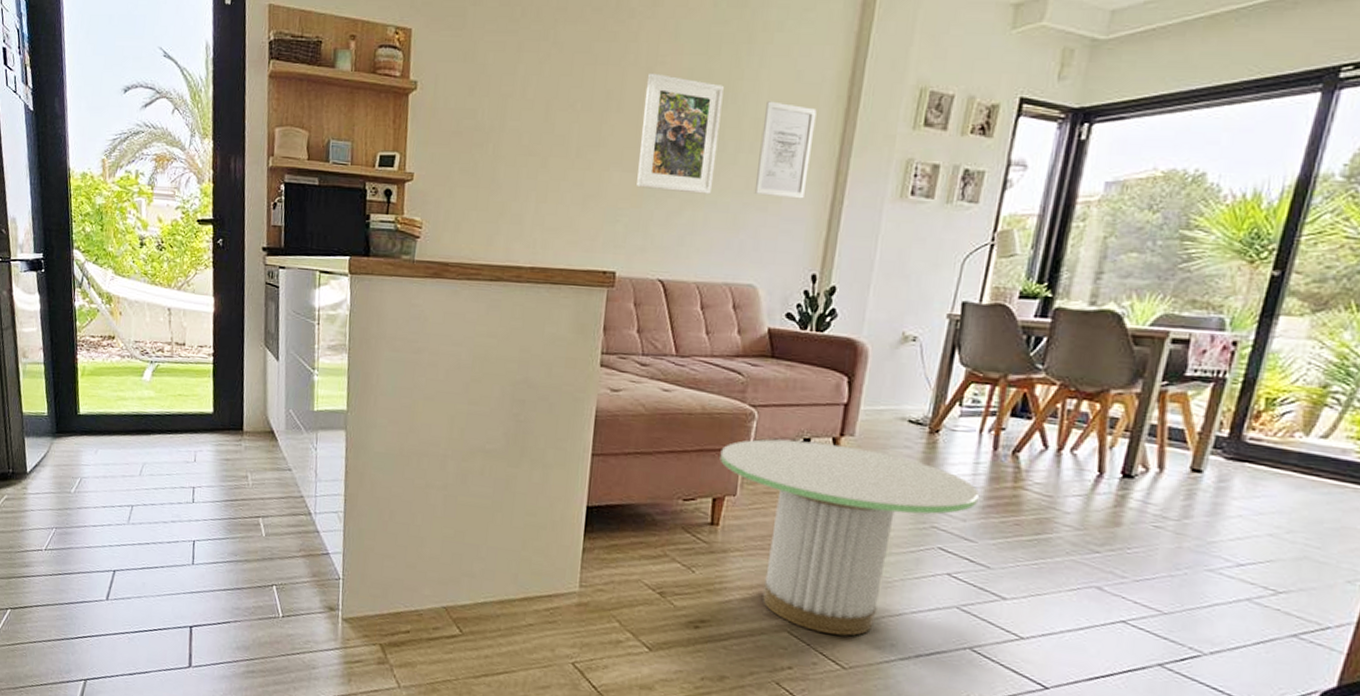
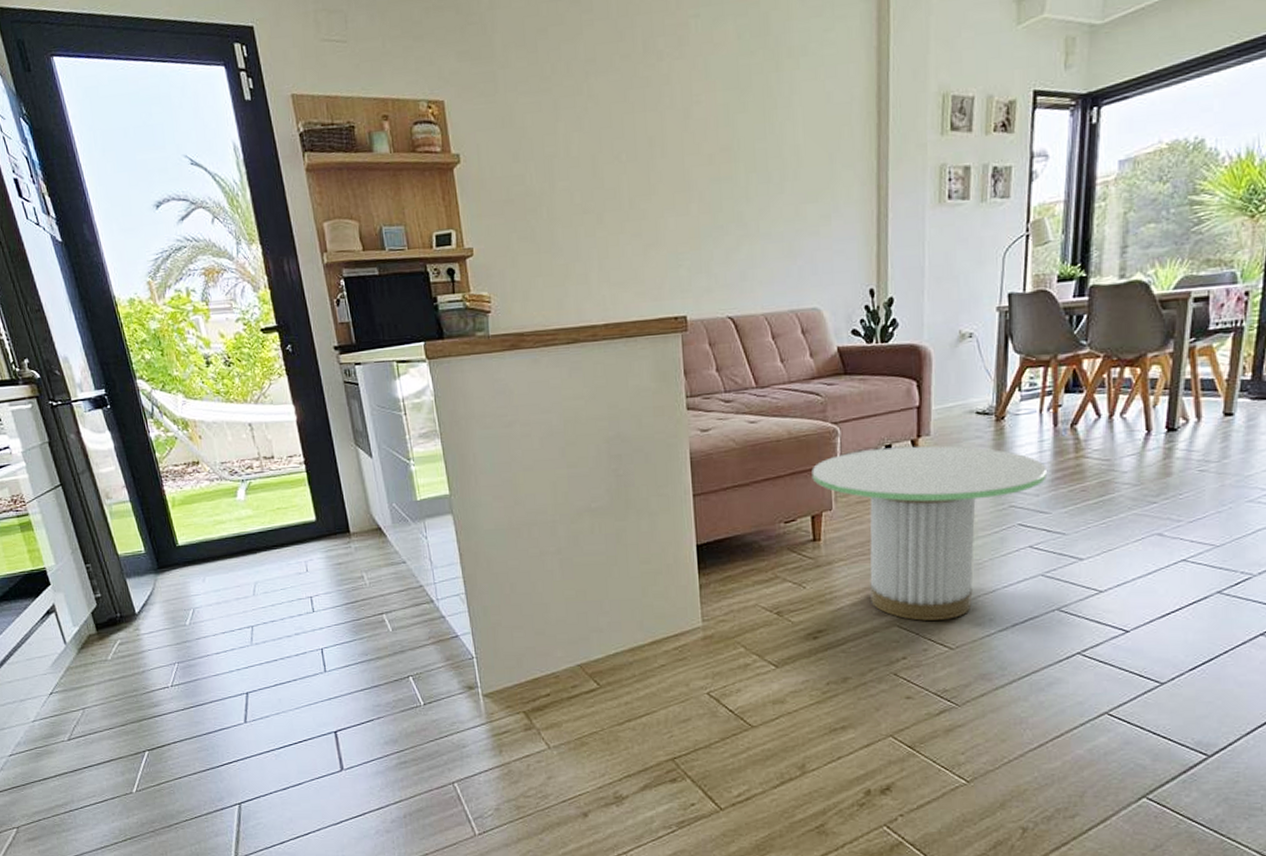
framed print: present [637,73,724,194] -> none [685,113,764,230]
wall art: present [754,101,817,199] -> none [802,126,852,220]

